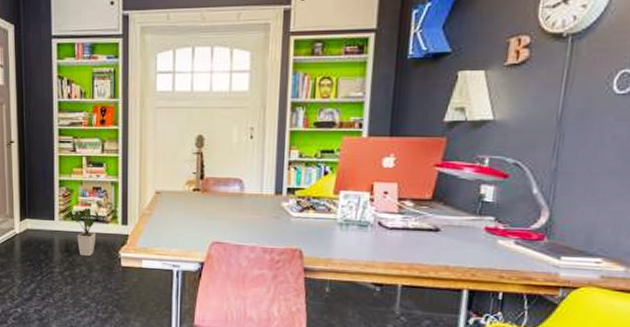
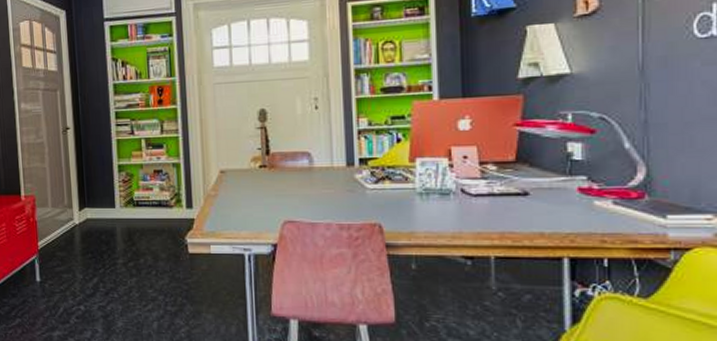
house plant: present [58,200,101,257] -> none [118,184,164,245]

